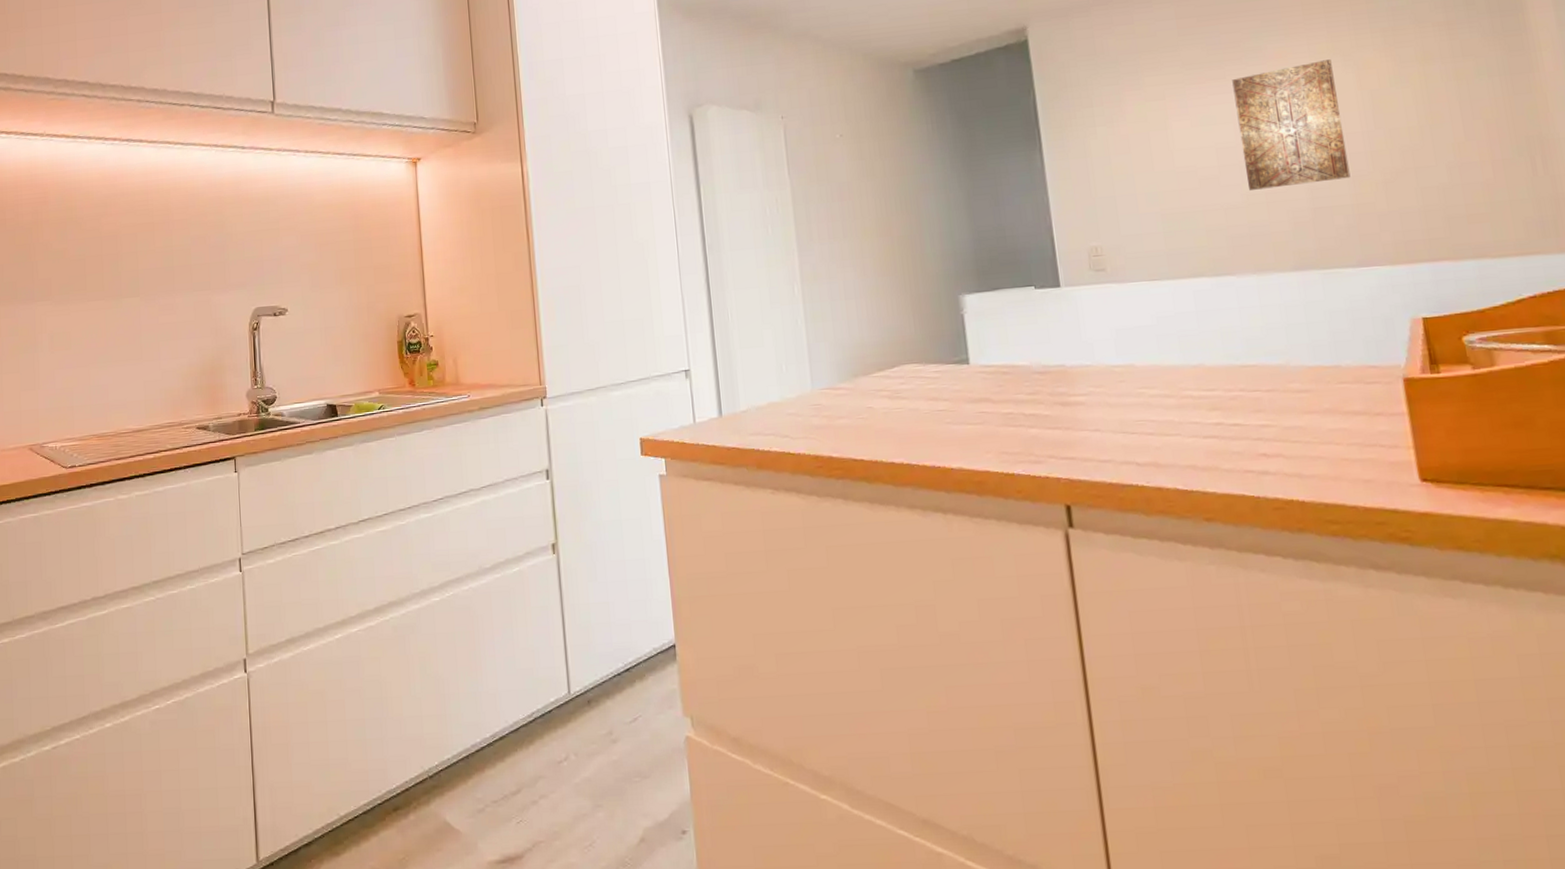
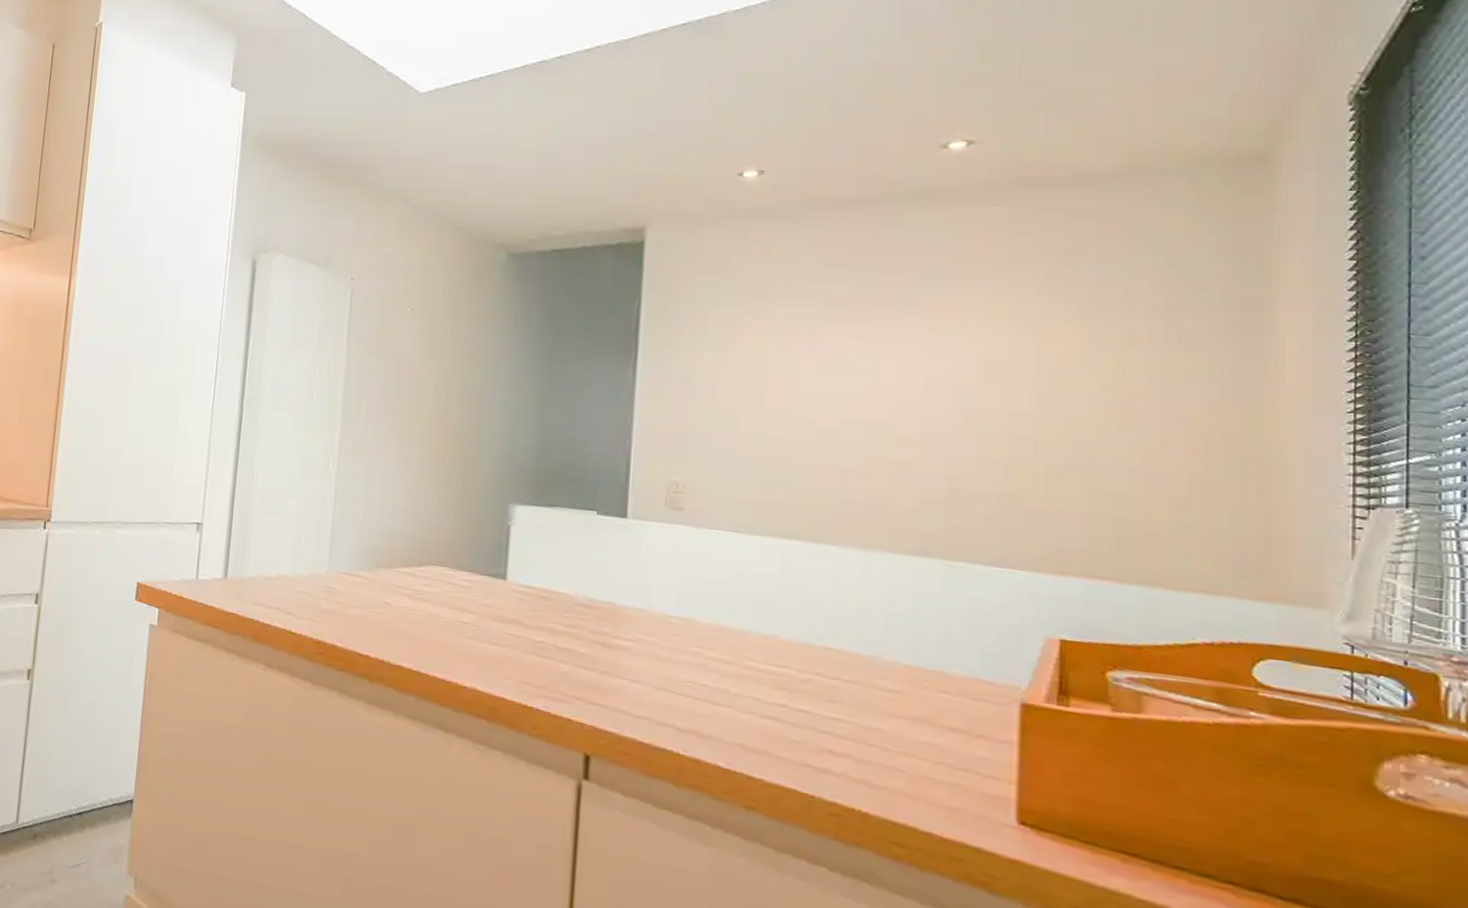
wall art: present [1232,59,1351,190] -> none [874,323,1008,463]

